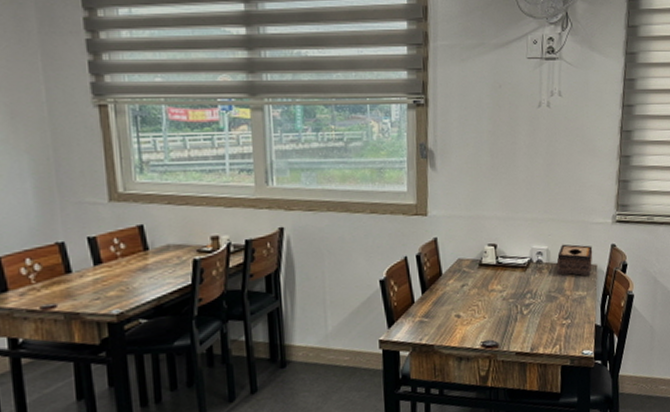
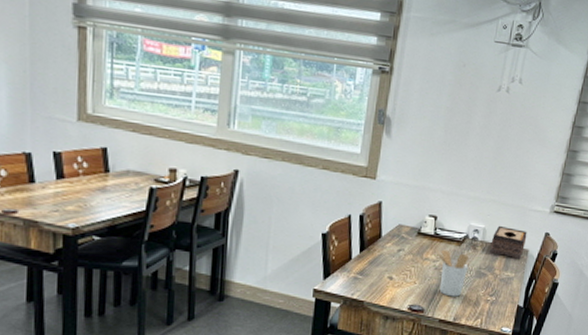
utensil holder: none [499,277,537,327] -> present [435,249,469,297]

